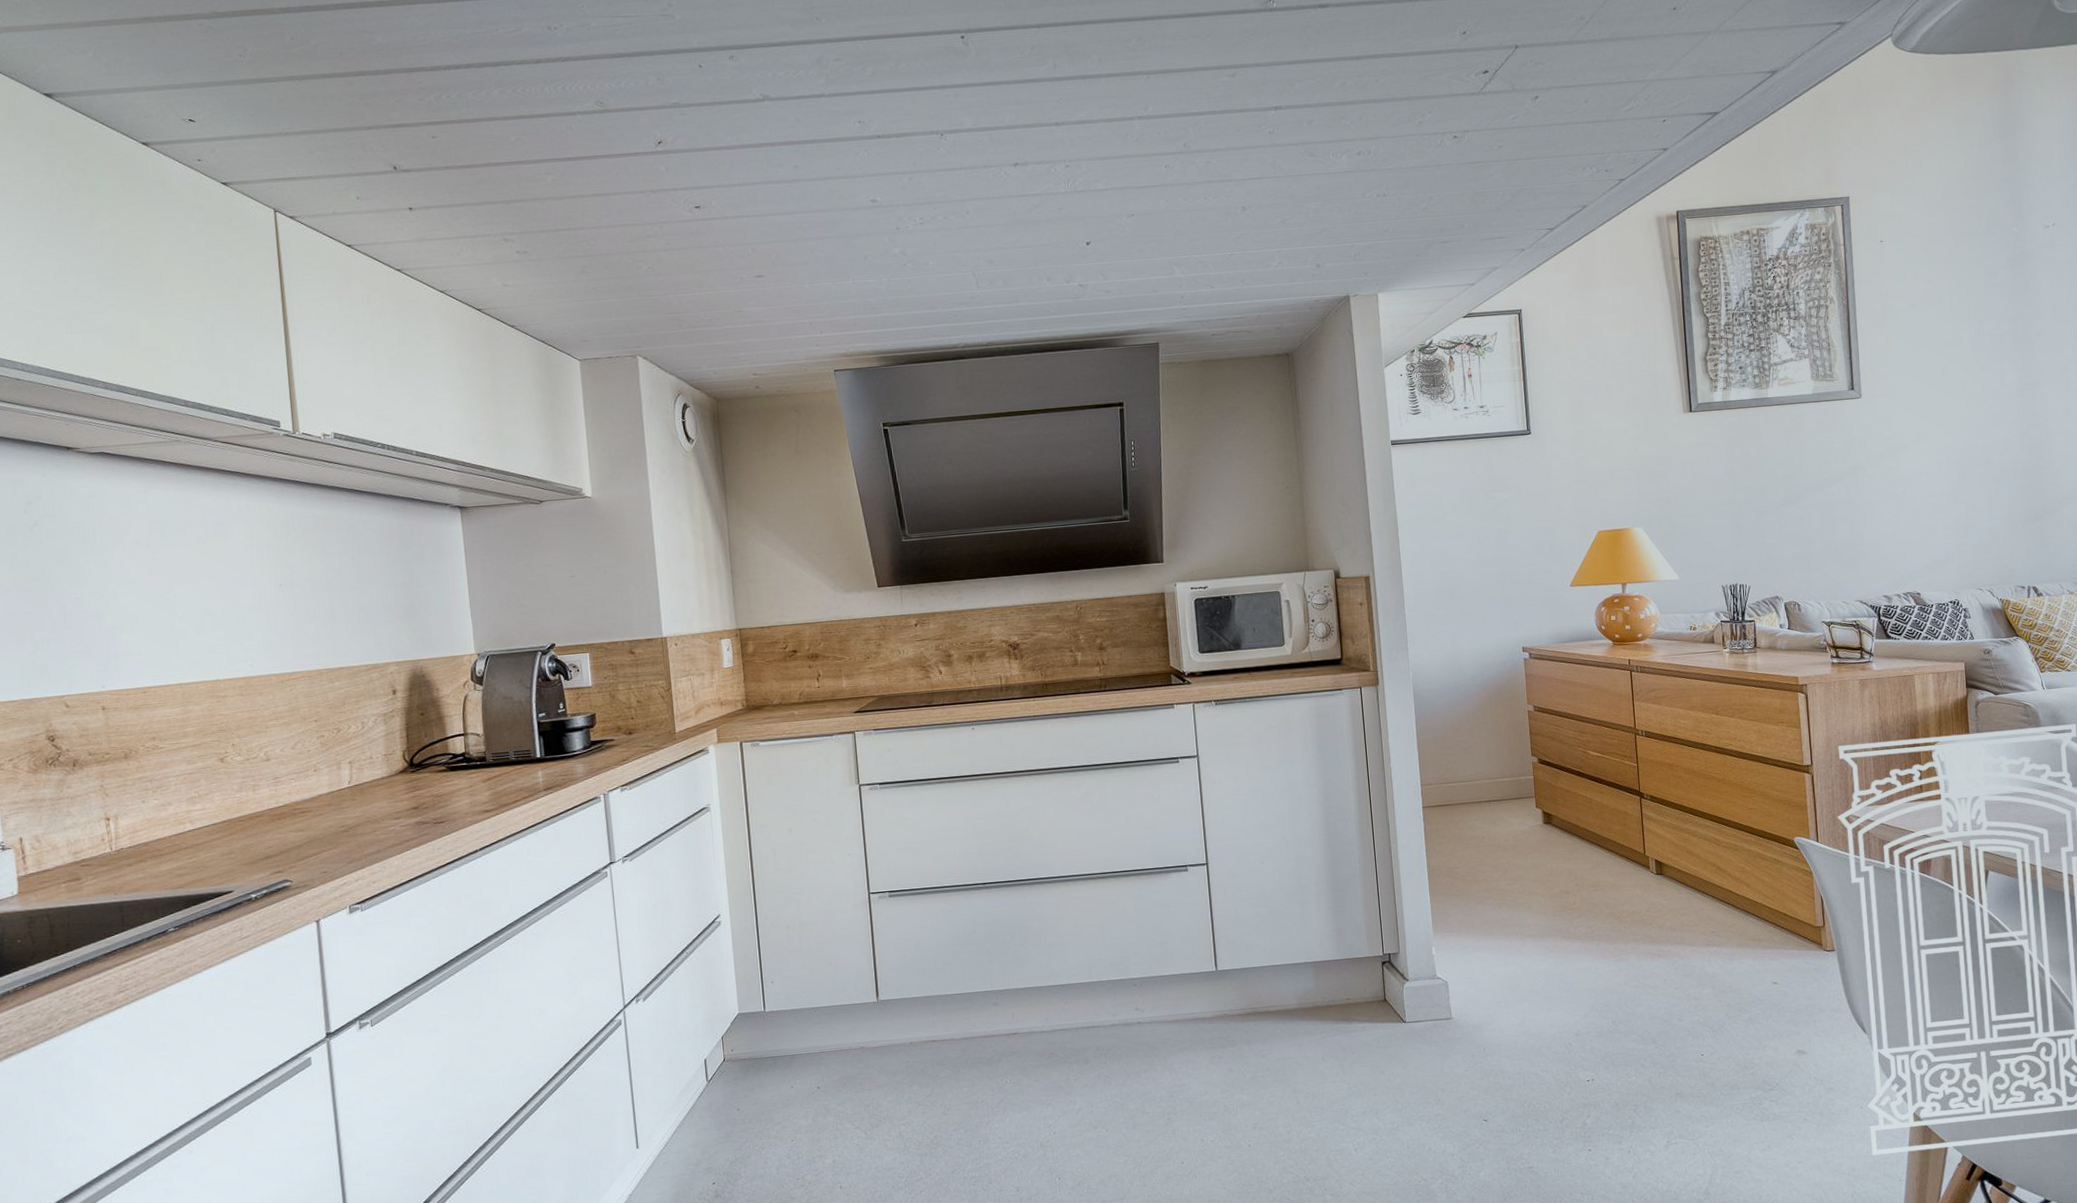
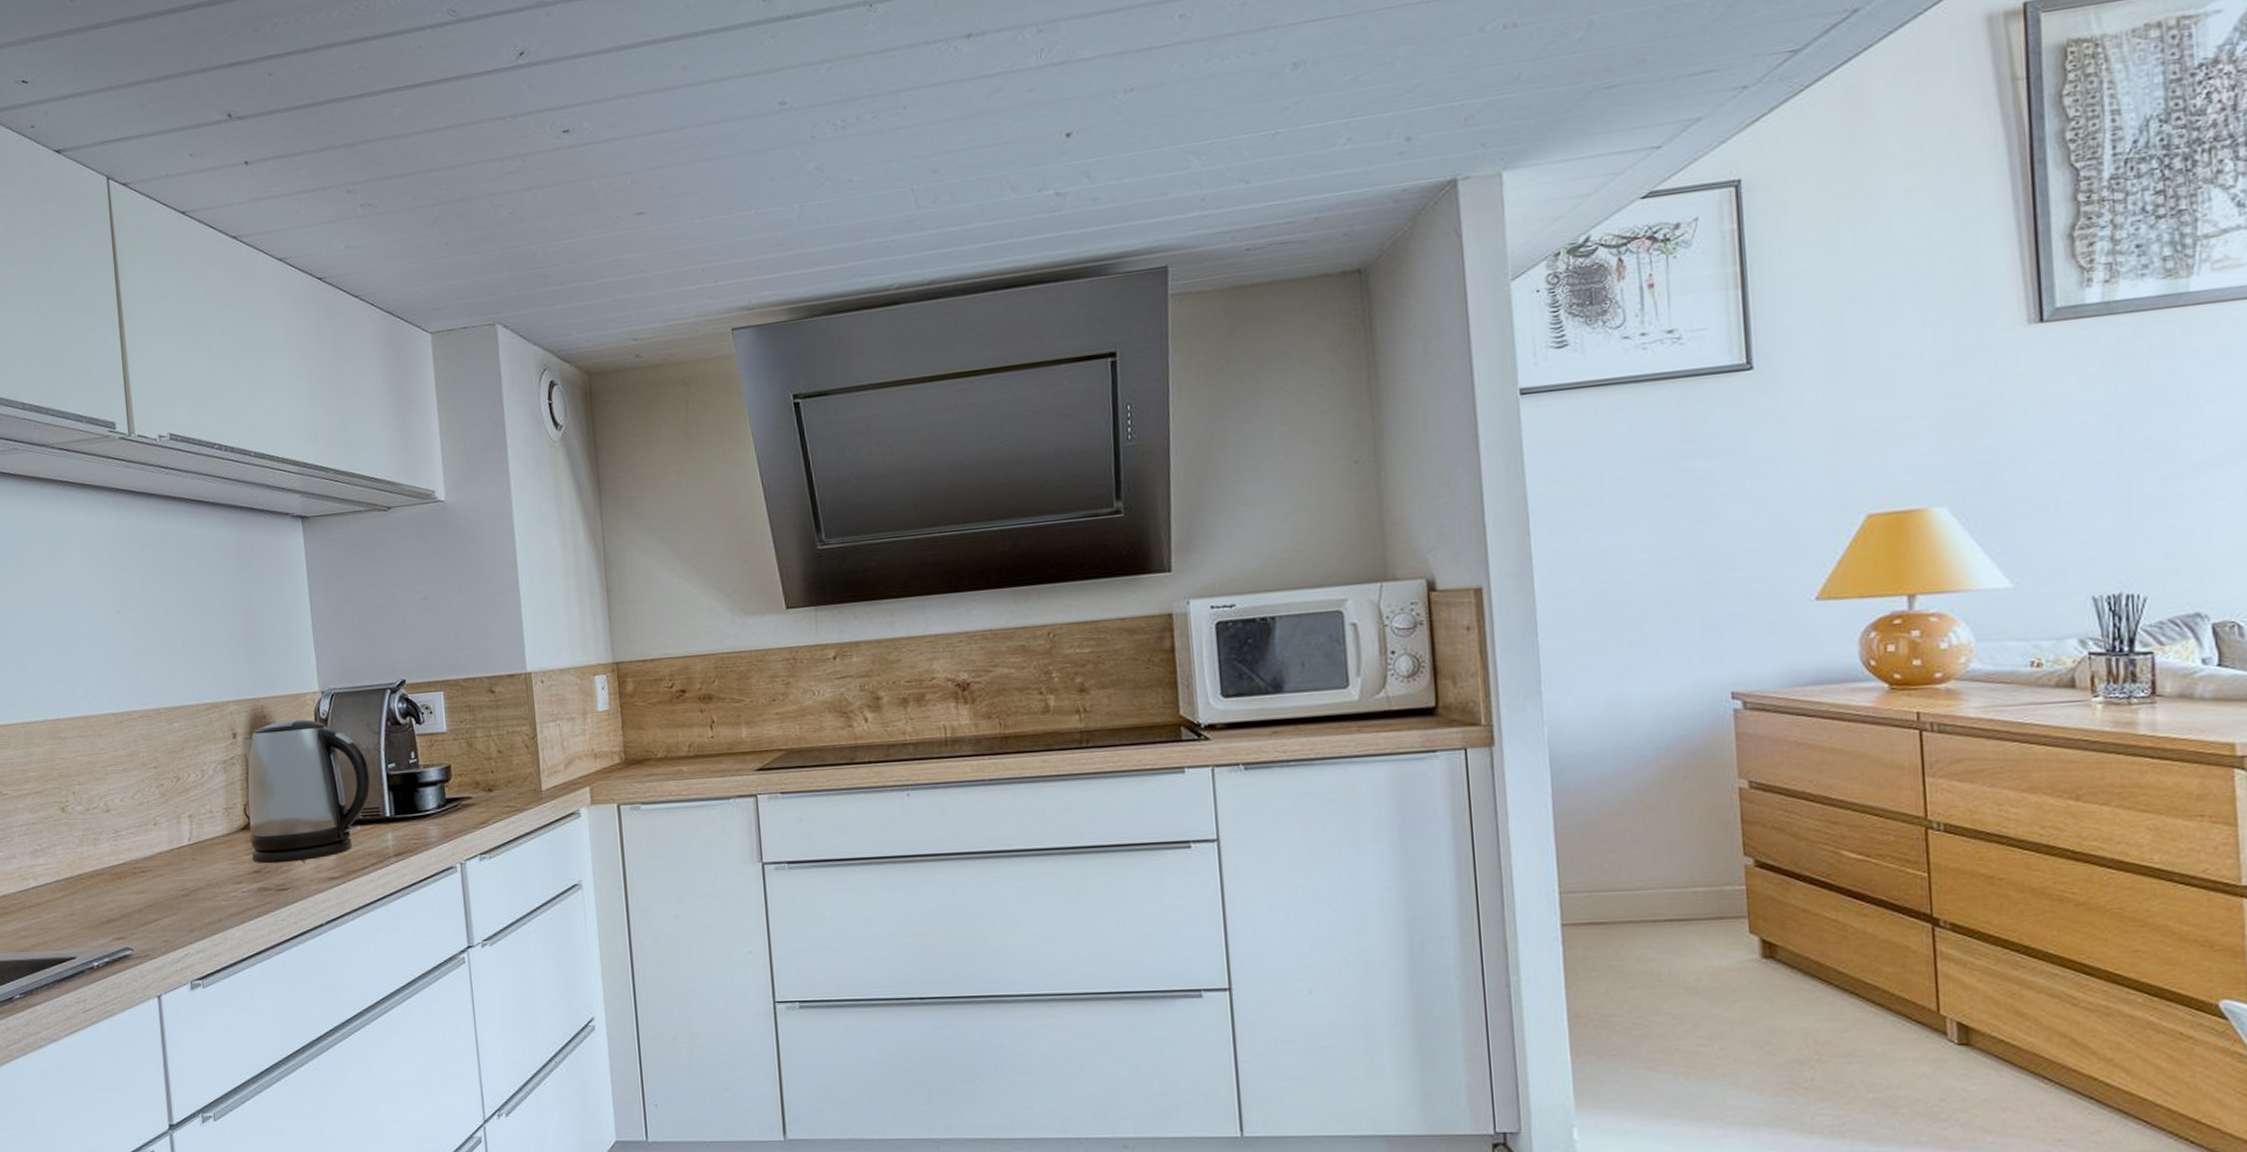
kettle: none [402,677,523,802] -> present [242,719,371,864]

